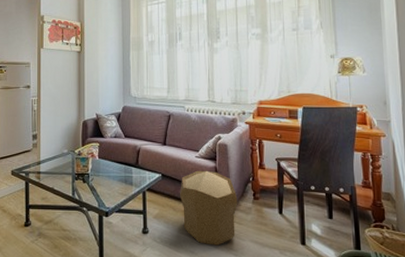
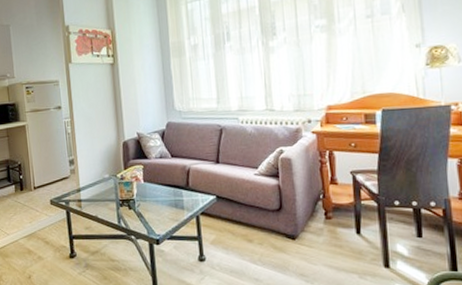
pouf: present [179,170,238,246] -> none [238,189,307,272]

